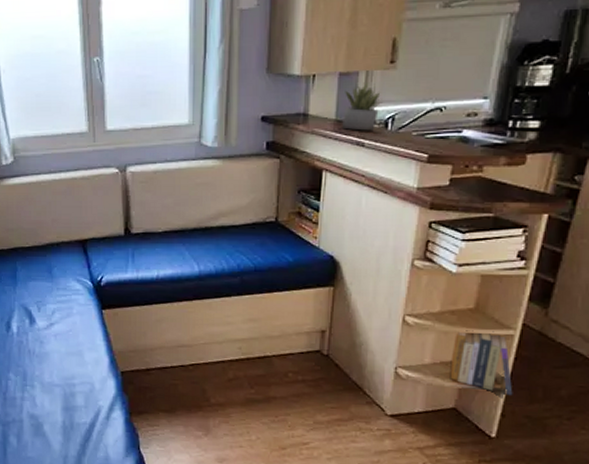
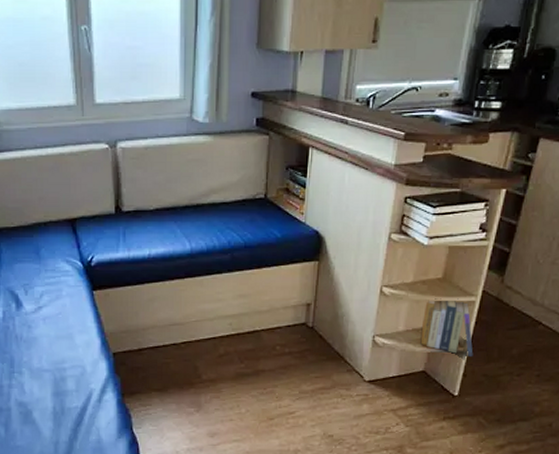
succulent plant: present [341,82,382,131] -> none [326,60,365,109]

